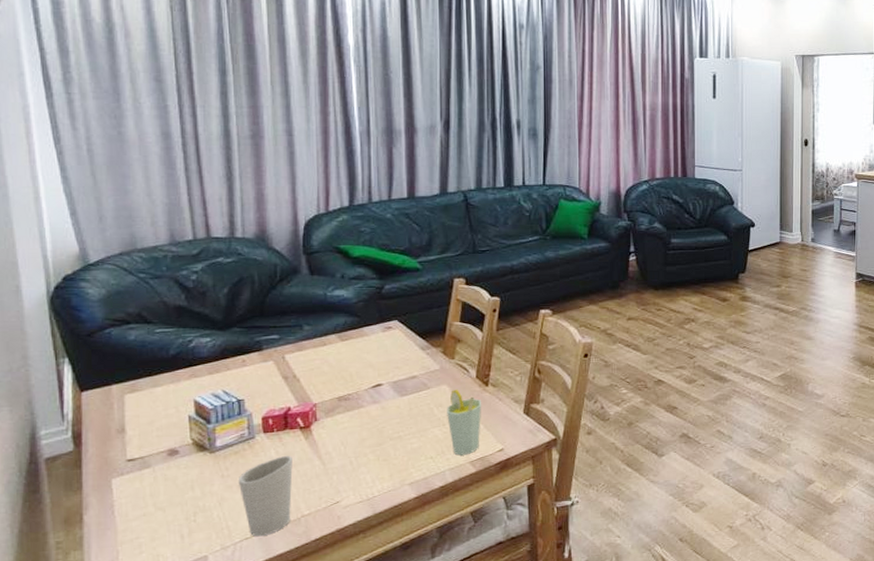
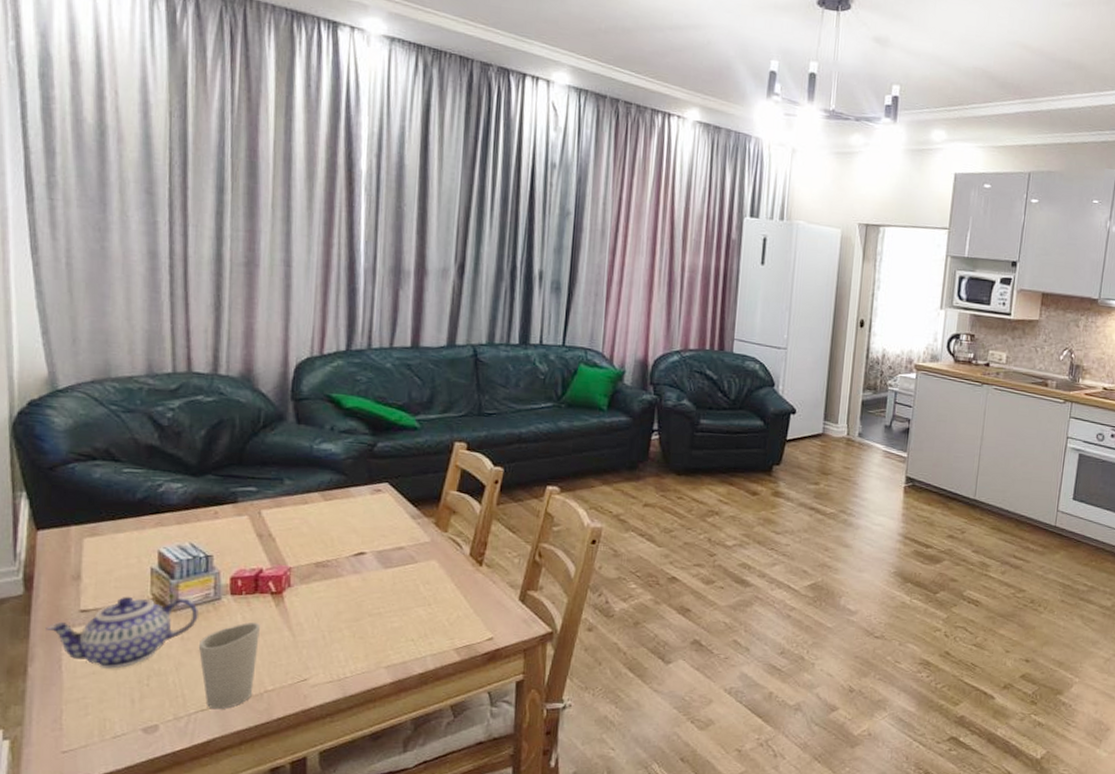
teapot: none [97,439,235,510] -> present [46,596,198,669]
cup: present [447,389,481,456] -> none [433,566,473,641]

